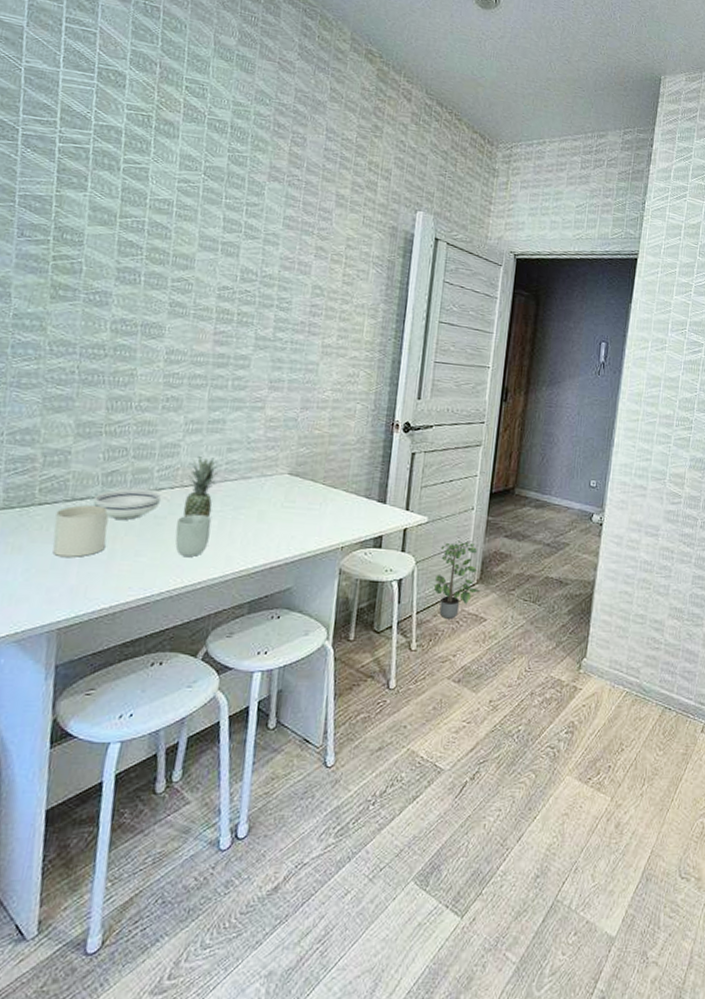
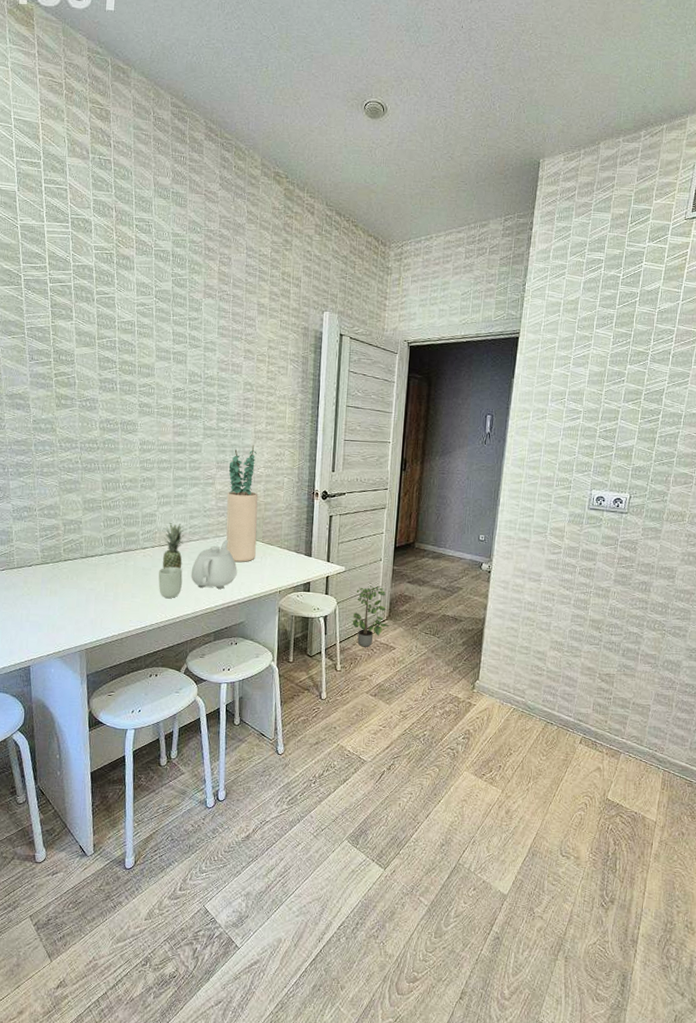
mug: present [53,504,109,557] -> none [76,560,112,599]
bowl: present [93,488,161,520] -> none [100,548,146,571]
teapot: none [222,481,288,544] -> present [190,540,238,589]
vase: none [274,362,323,510] -> present [226,445,258,563]

